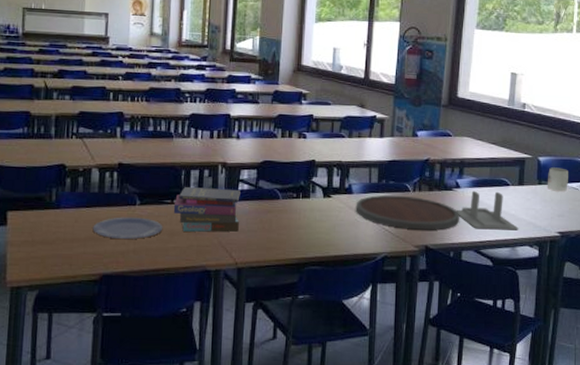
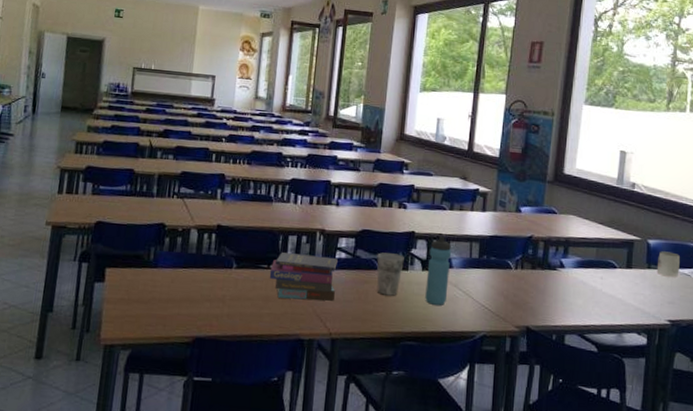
plate: present [92,217,163,240] -> none [188,279,259,303]
cup: none [279,182,306,224] -> present [376,252,404,296]
water bottle: none [327,163,351,230] -> present [425,236,451,305]
tray: present [356,194,460,230] -> none [455,271,564,311]
napkin holder: present [456,190,519,231] -> none [559,271,626,316]

